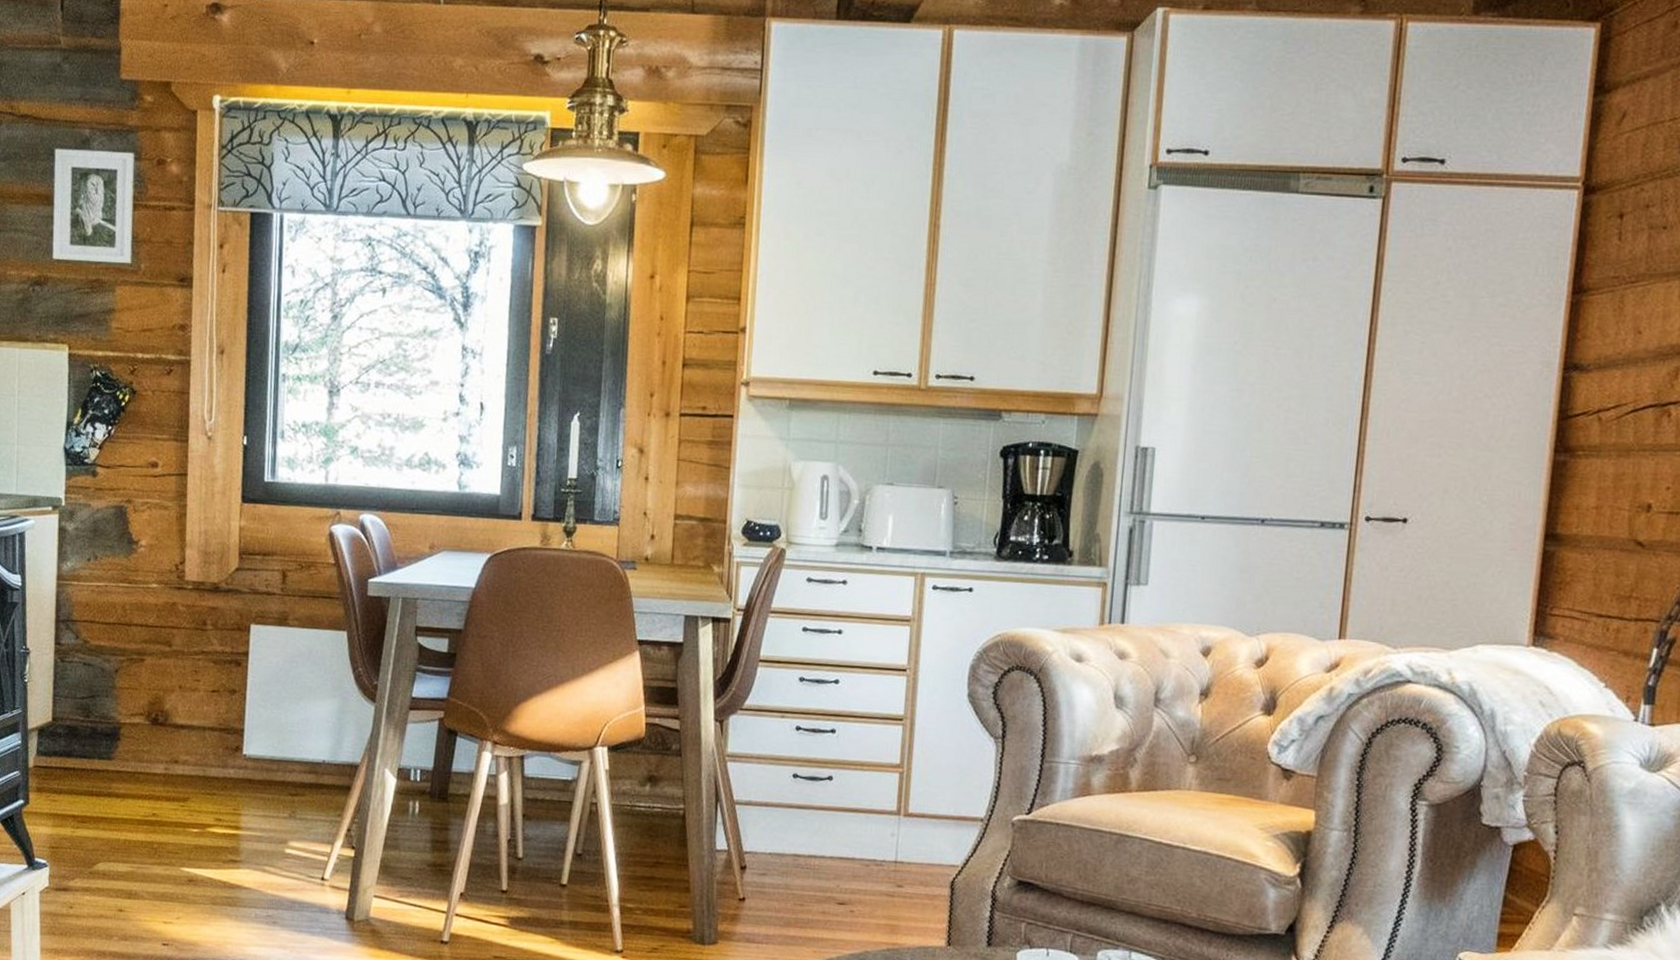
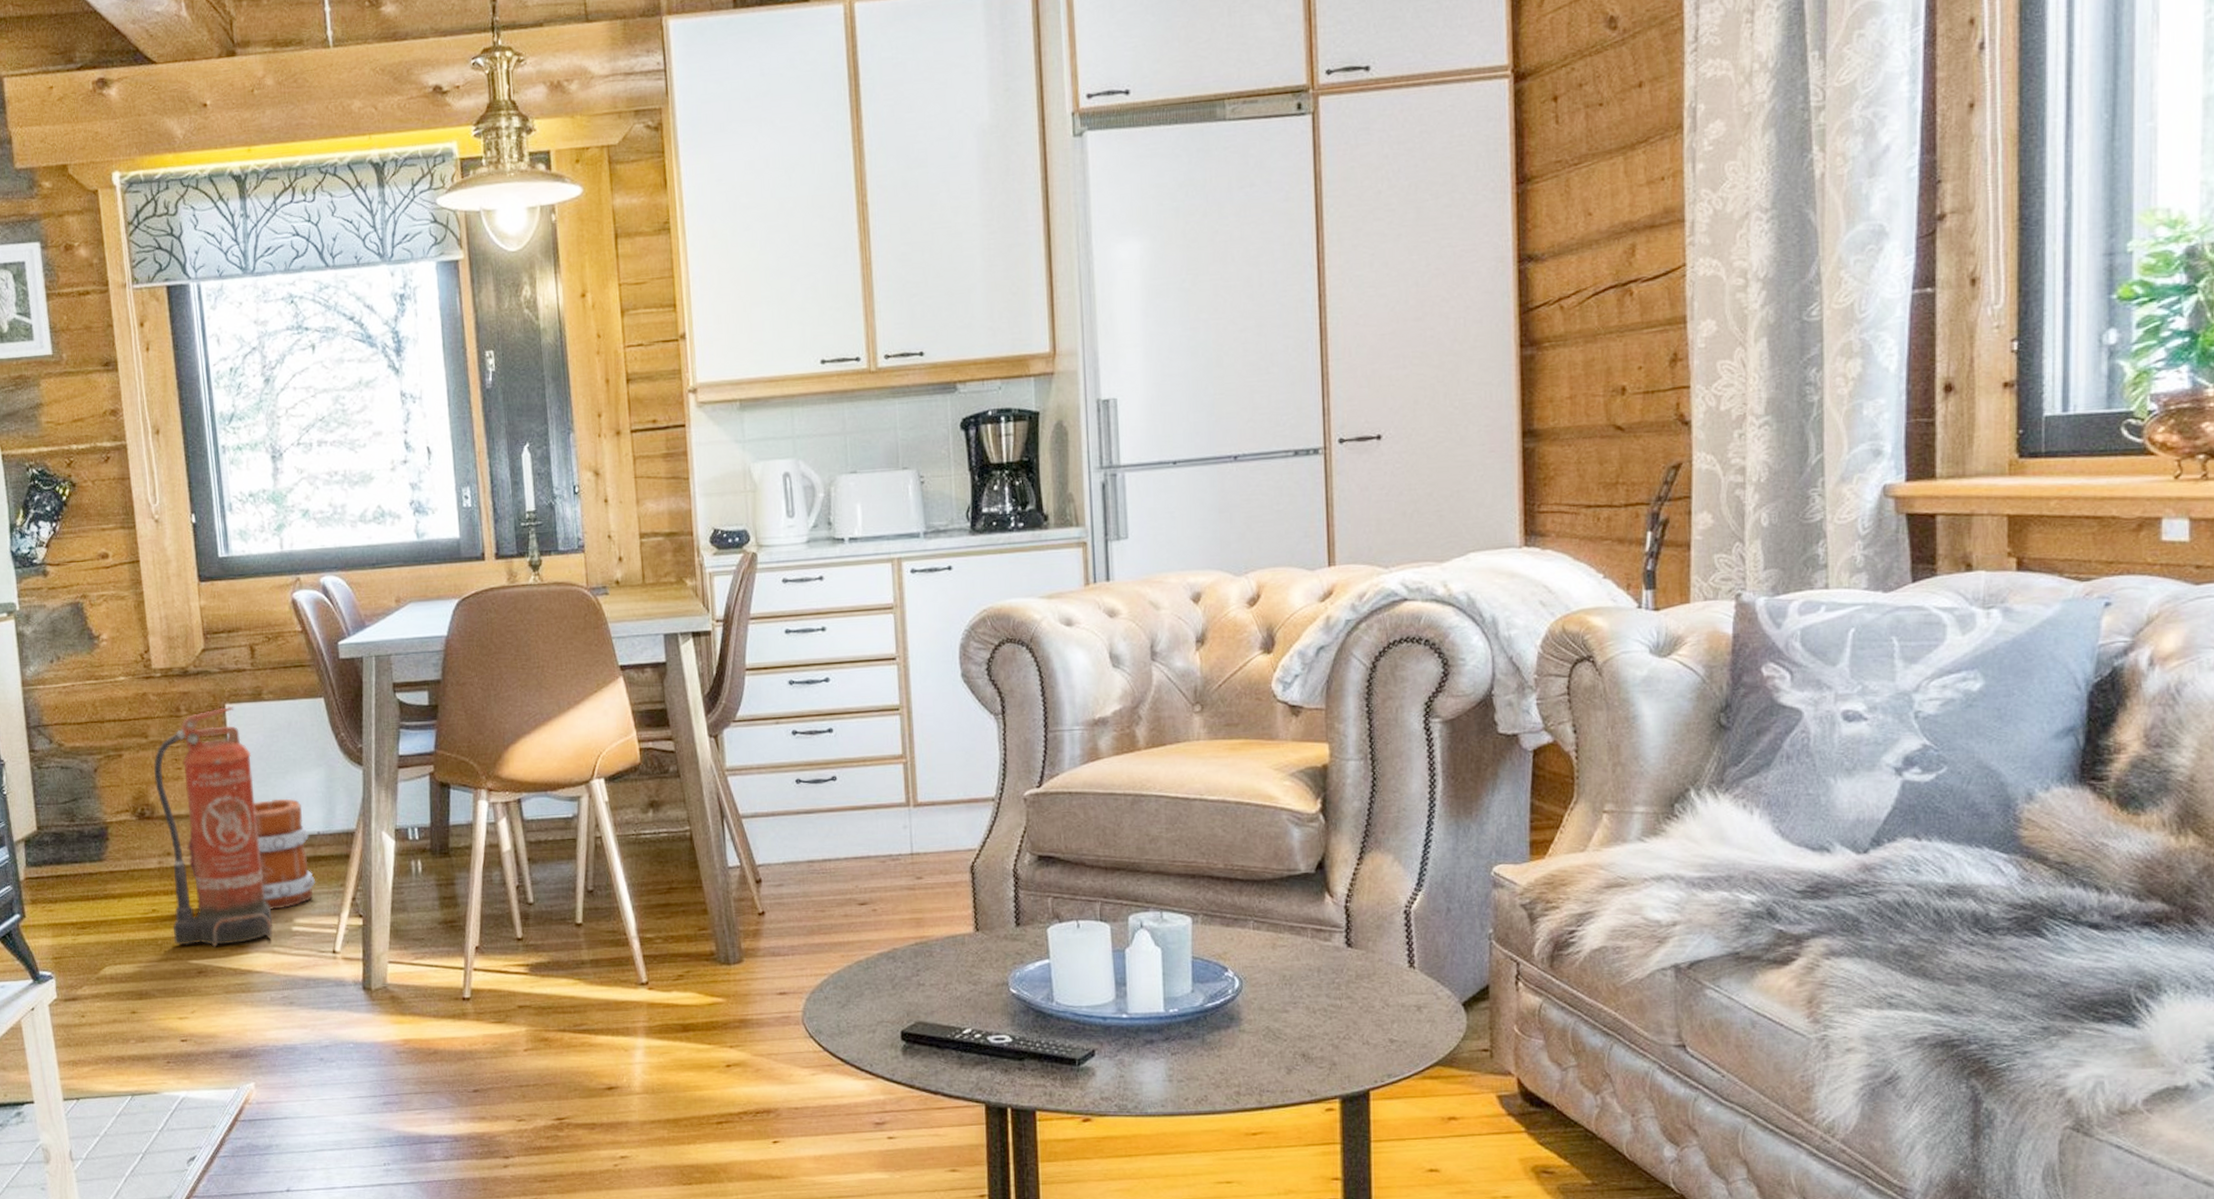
fire extinguisher: none [169,626,269,858] -> present [153,706,273,947]
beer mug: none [193,722,315,831] -> present [187,798,316,910]

